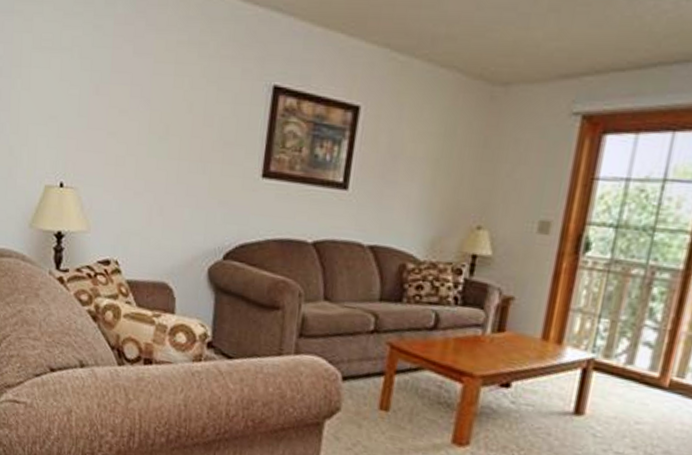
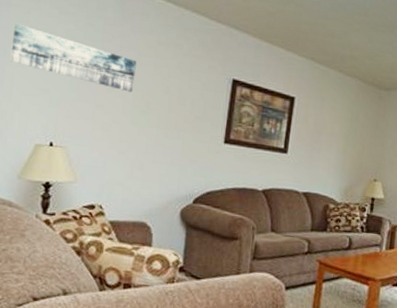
wall art: none [15,34,153,114] -> present [10,23,137,93]

